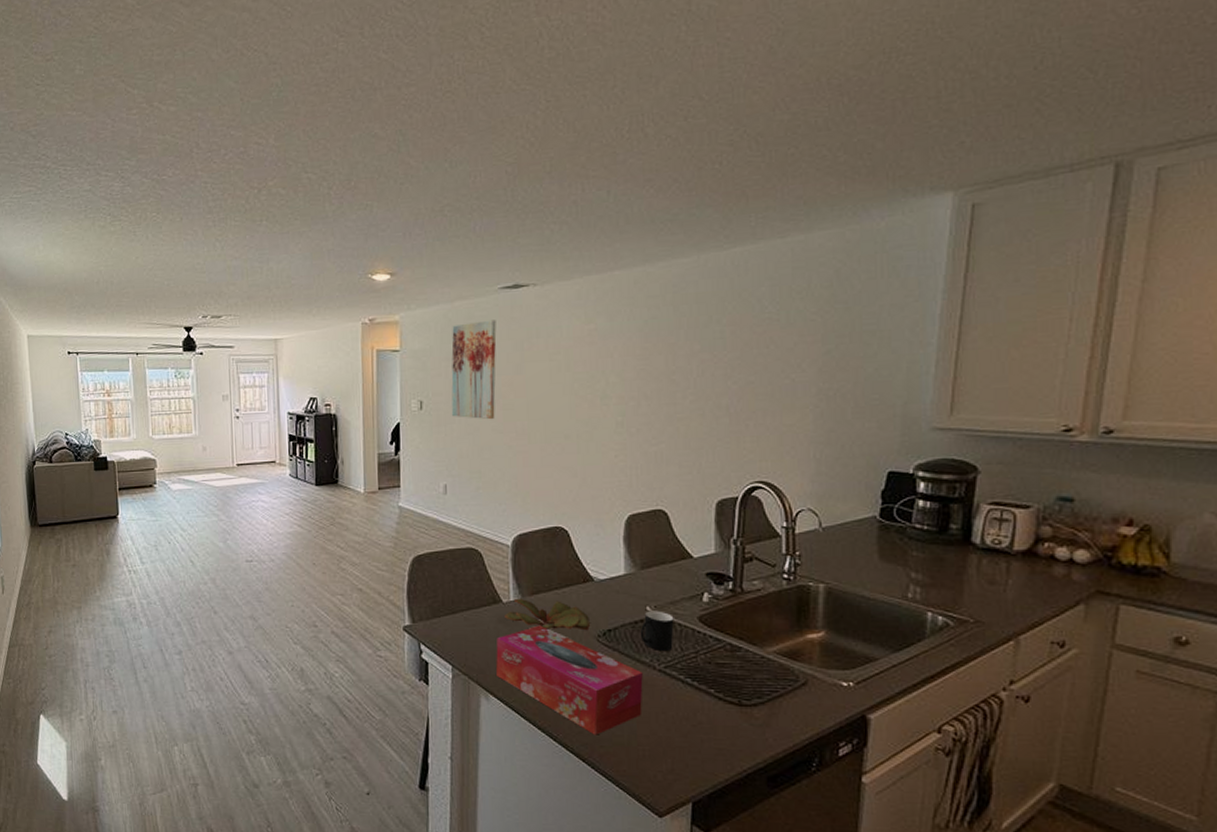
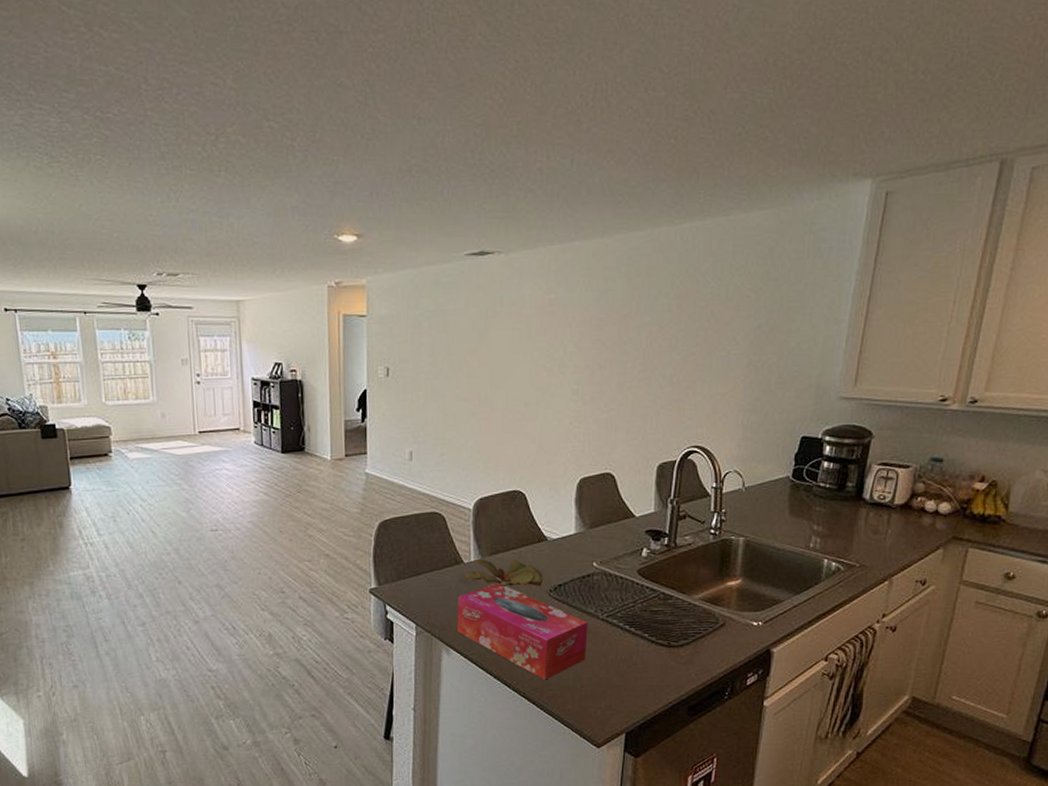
wall art: present [451,320,497,420] -> none [417,287,462,387]
cup: present [641,610,674,650] -> none [588,566,617,602]

